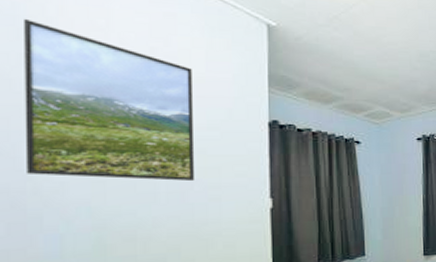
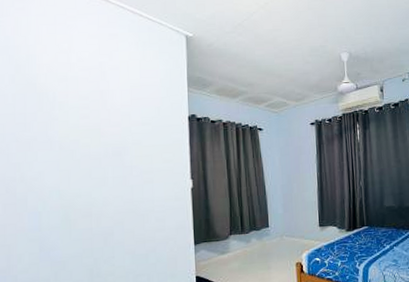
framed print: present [22,18,196,182] -> none [12,48,134,168]

